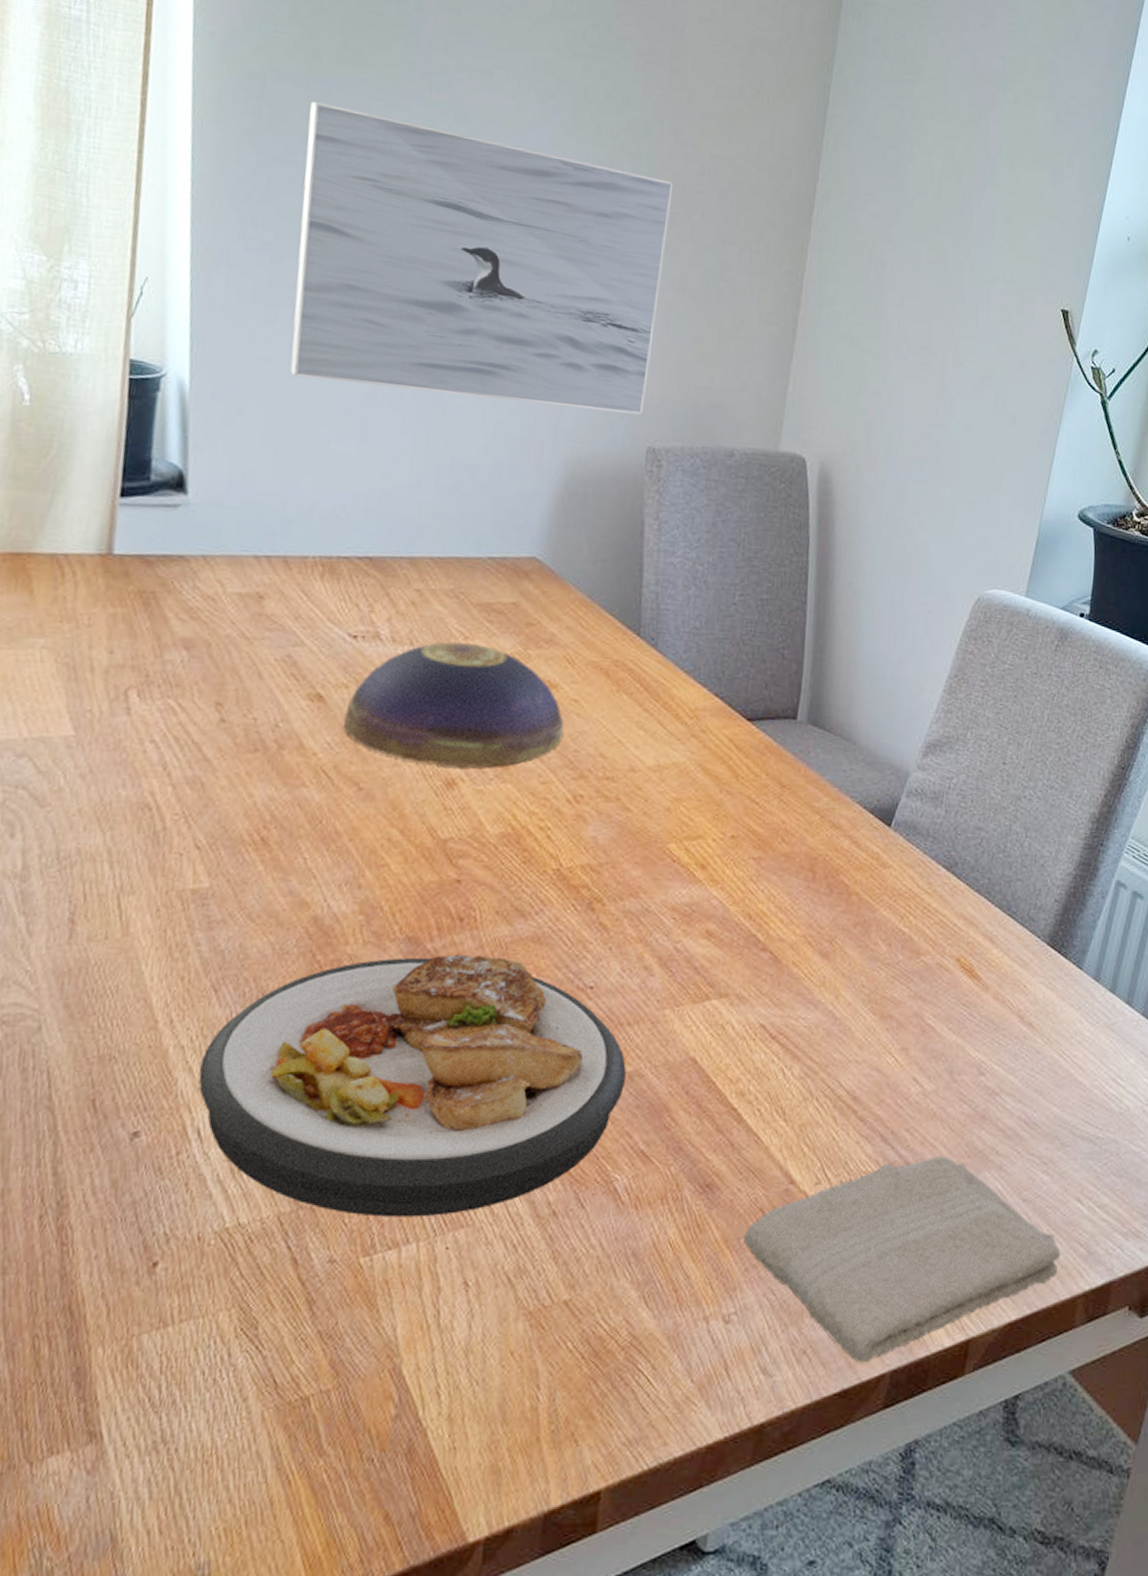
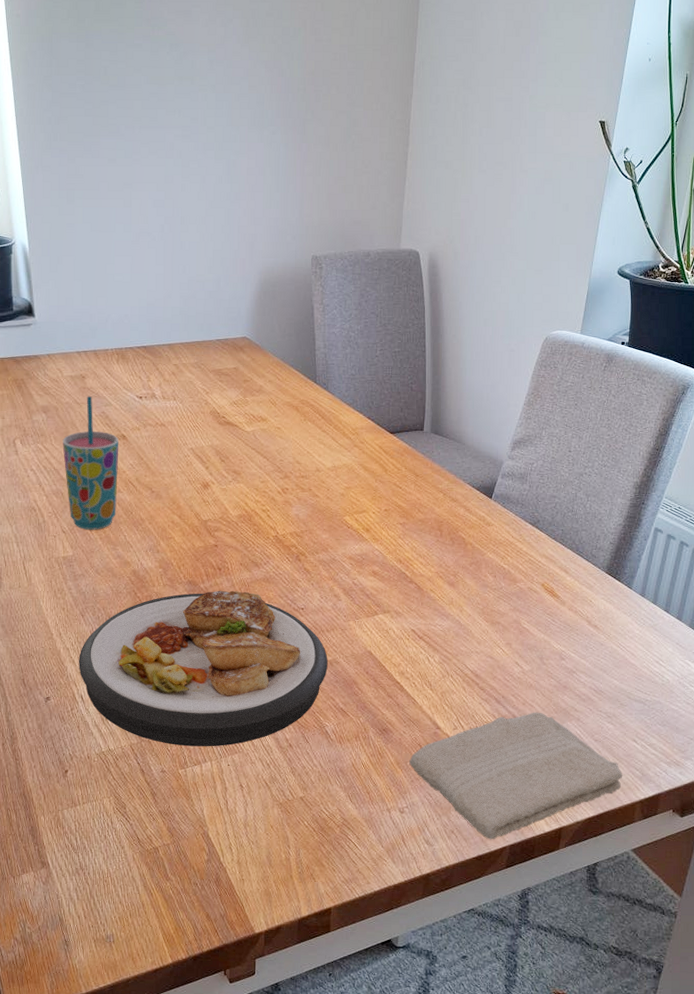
cup: none [211,627,311,847] -> present [62,396,119,530]
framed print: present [289,101,674,415] -> none [80,50,316,235]
decorative bowl: present [344,642,564,768] -> none [140,396,273,474]

